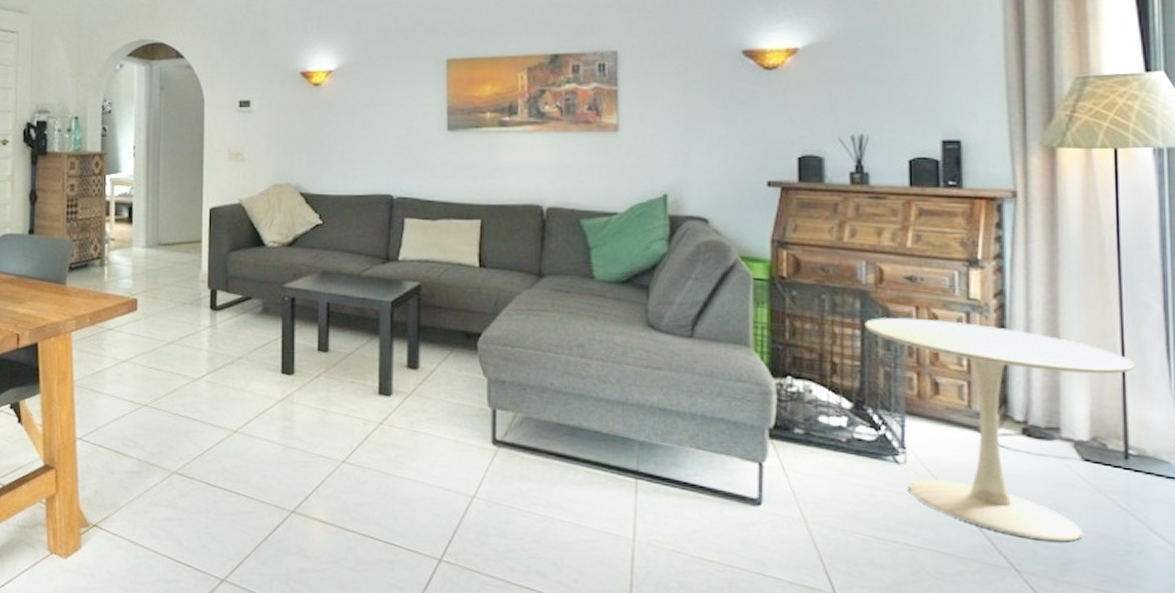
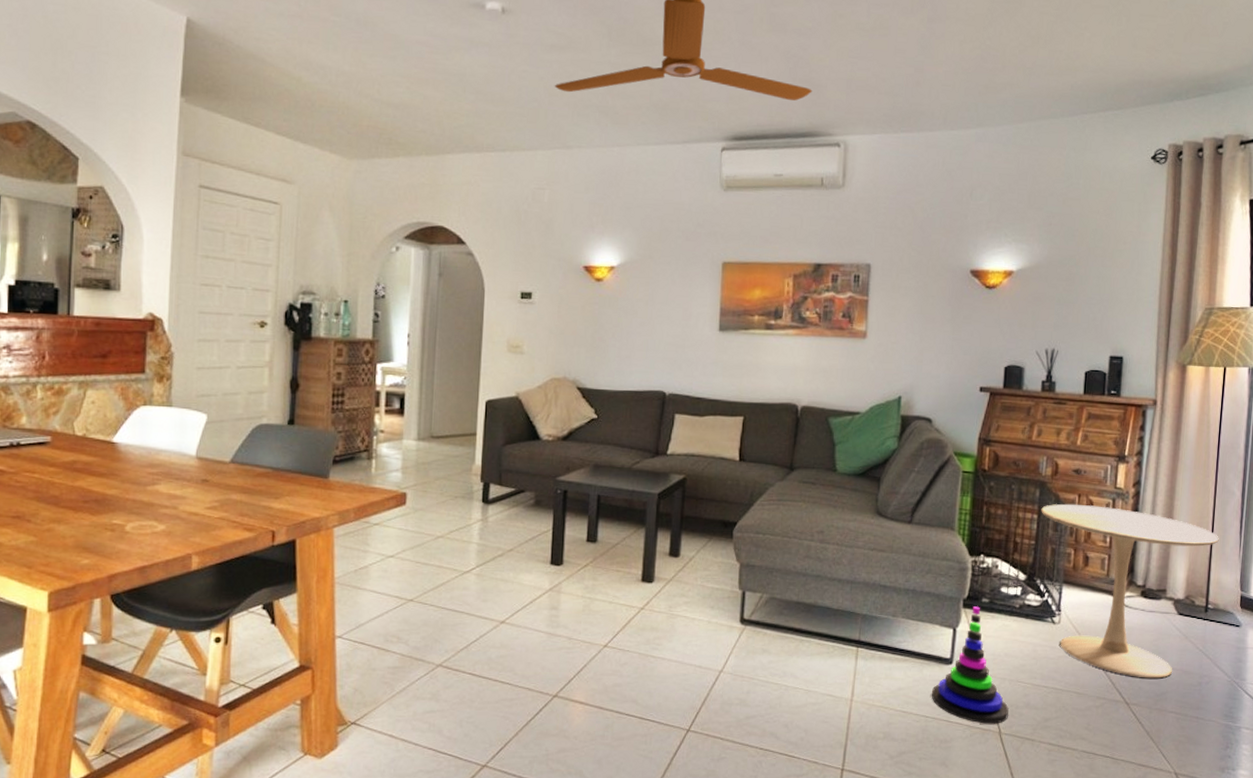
stacking toy: none [736,438,844,583] -> present [931,606,1009,724]

